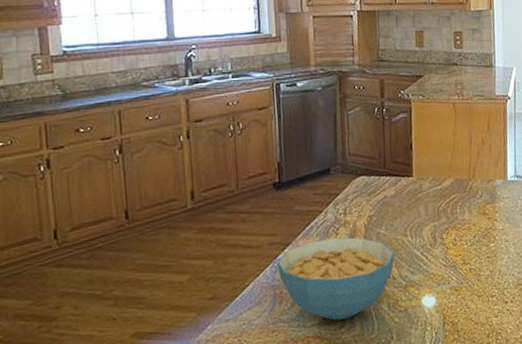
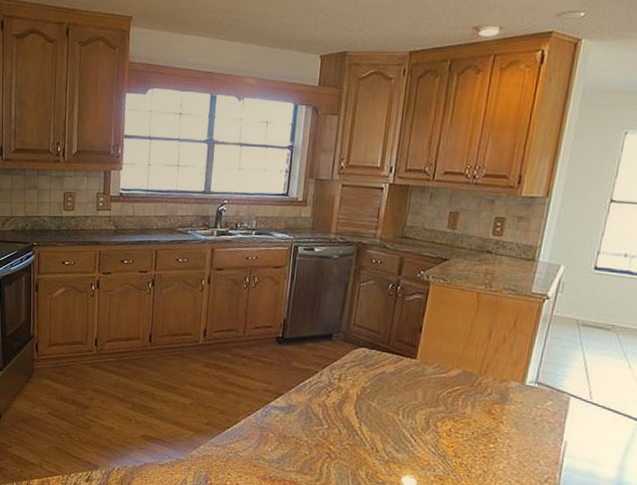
cereal bowl: present [277,237,395,321] -> none [268,397,383,475]

